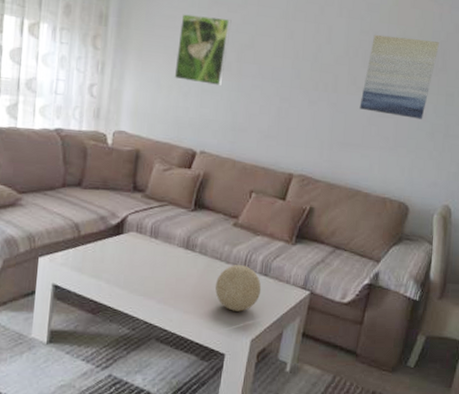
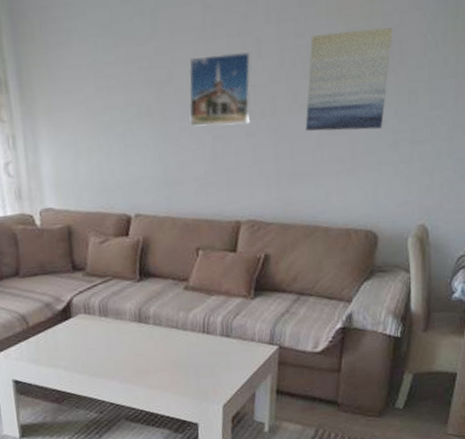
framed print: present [174,14,232,87] -> none [86,54,146,139]
decorative ball: present [215,265,262,312] -> none [176,329,226,379]
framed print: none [261,30,323,93] -> present [189,51,252,127]

